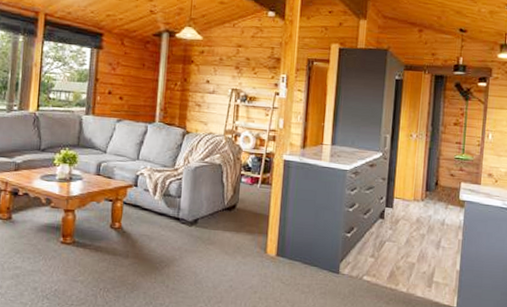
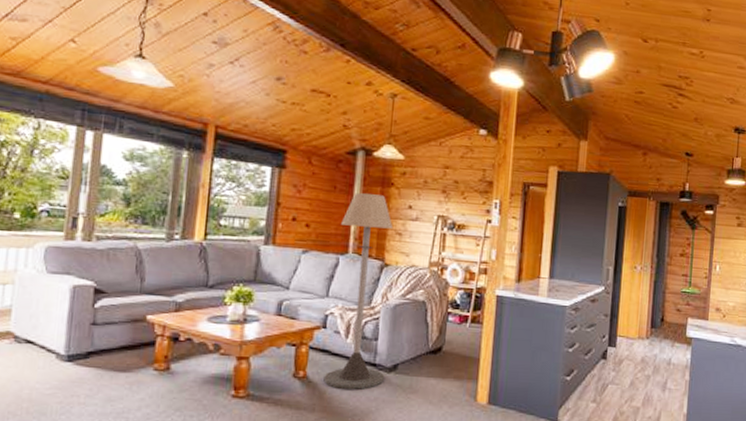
floor lamp: none [135,70,194,240] -> present [323,193,394,389]

